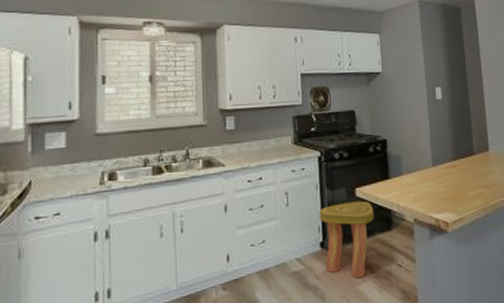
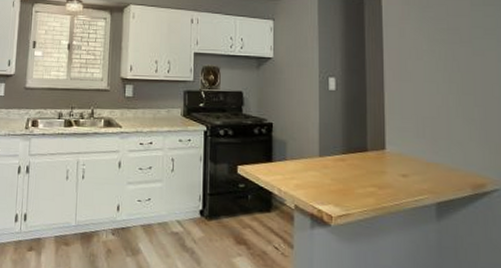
stool: present [319,200,374,278] -> none [201,177,254,252]

